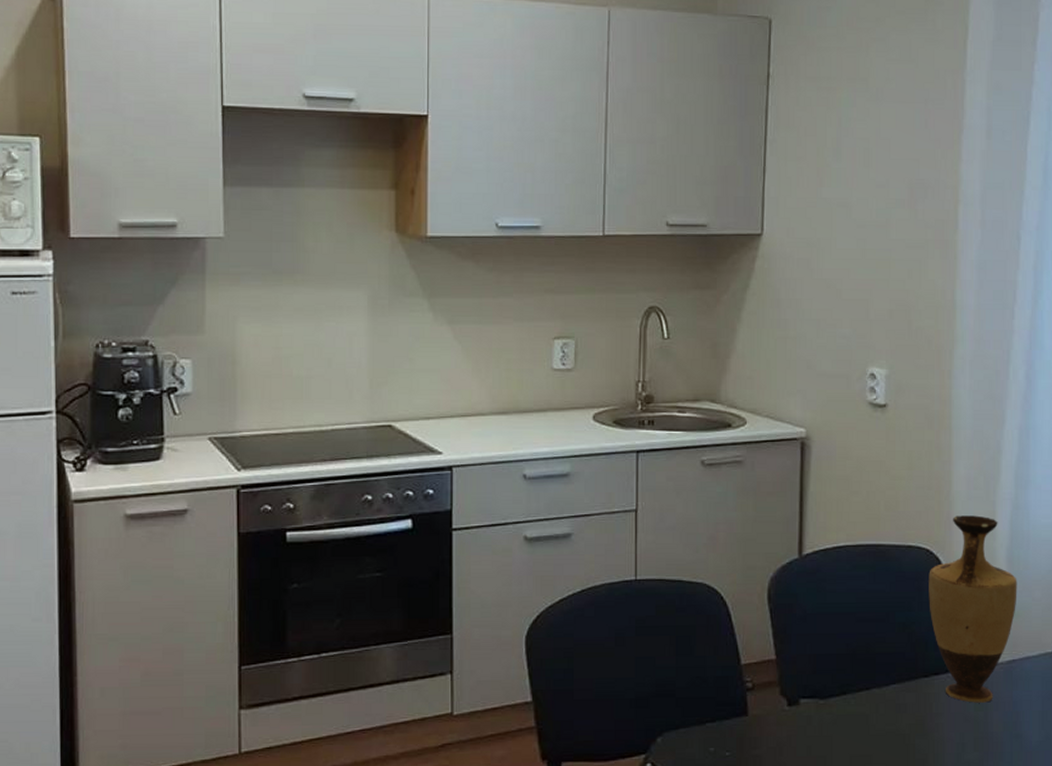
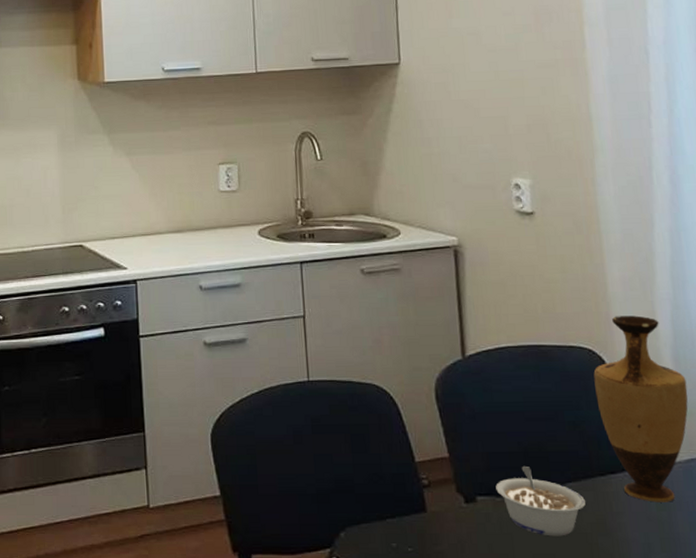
legume: none [820,668,907,738] -> present [495,467,586,537]

